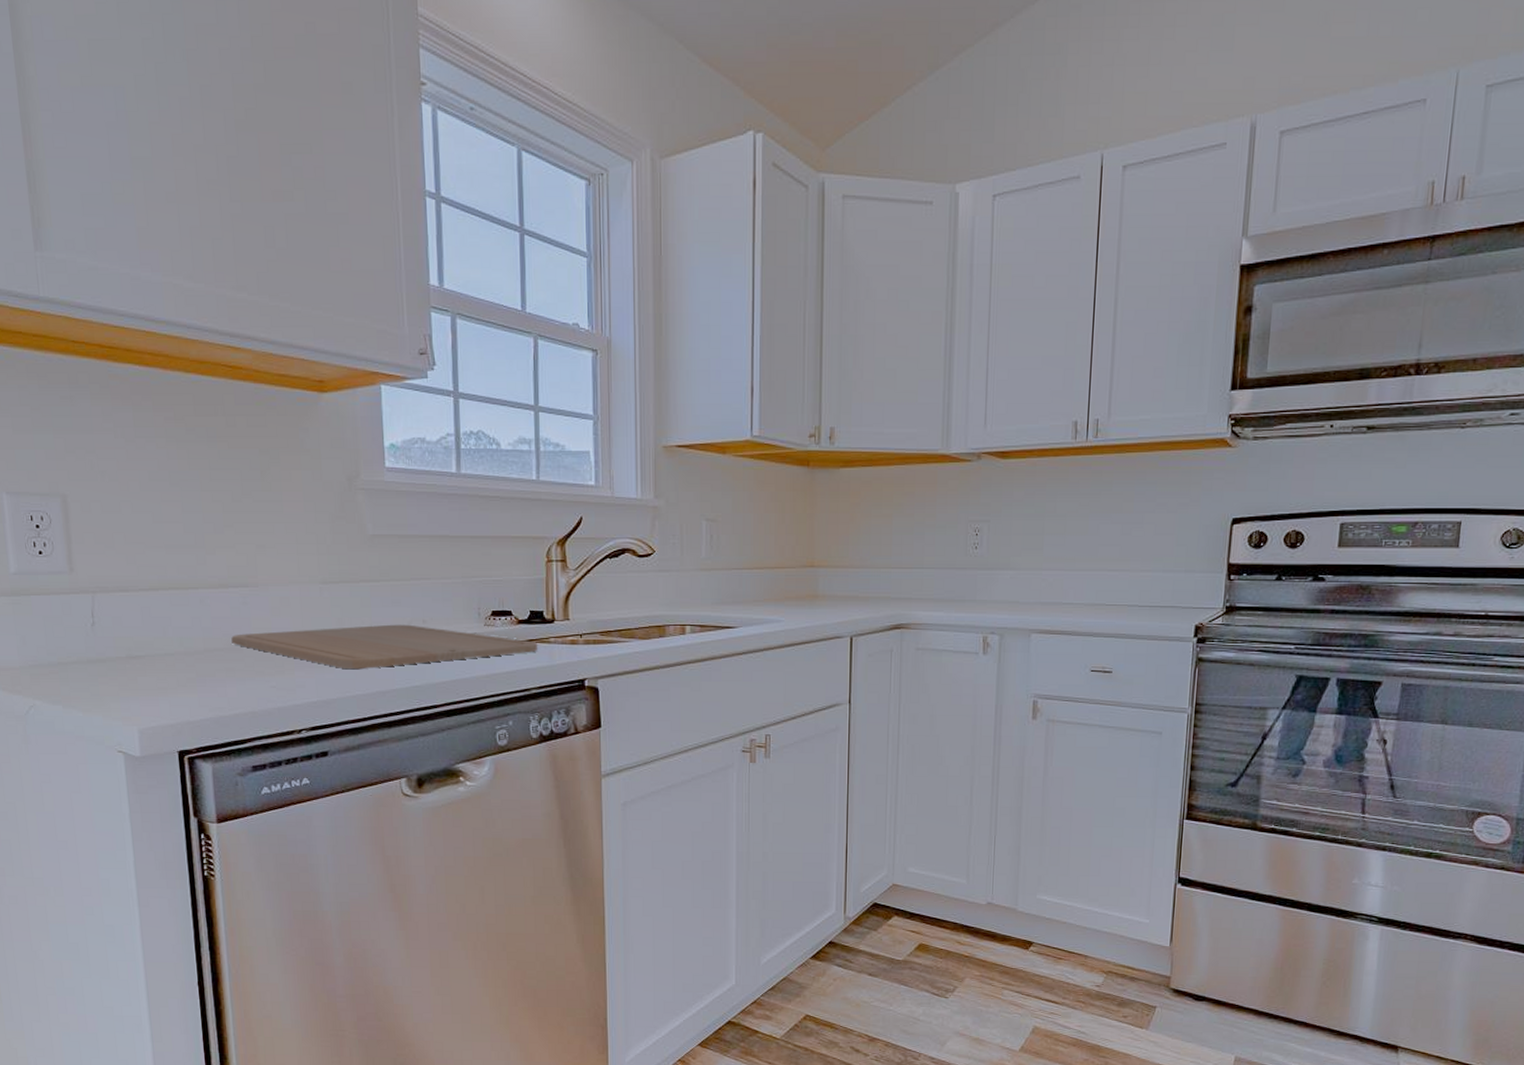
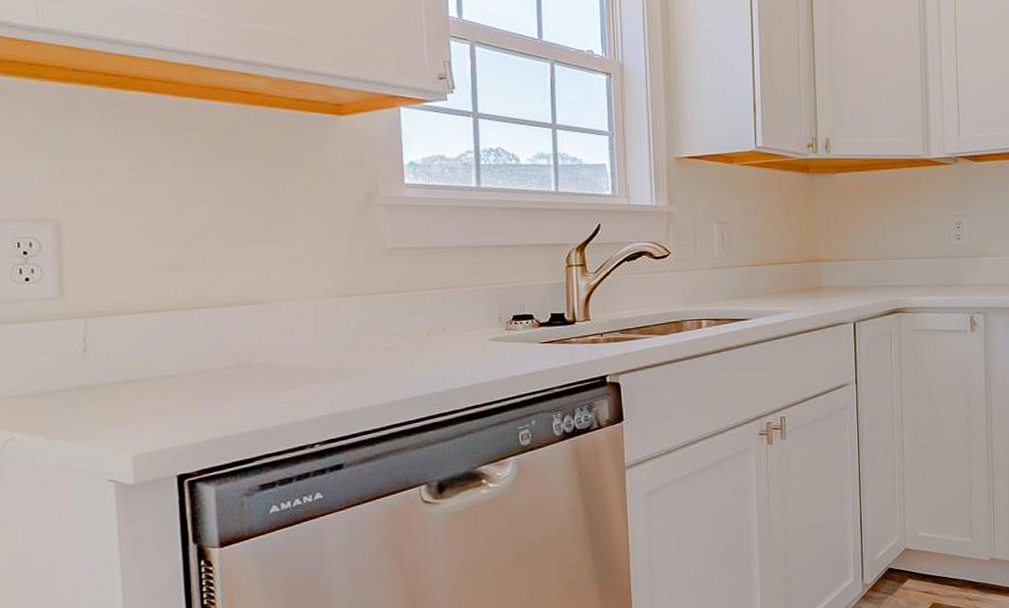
chopping board: present [231,624,538,669] -> none [240,332,560,380]

